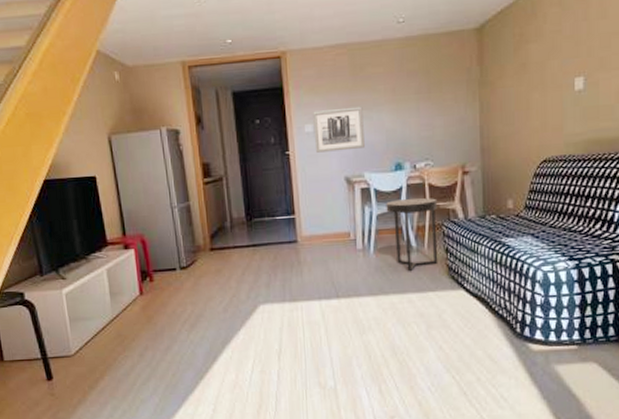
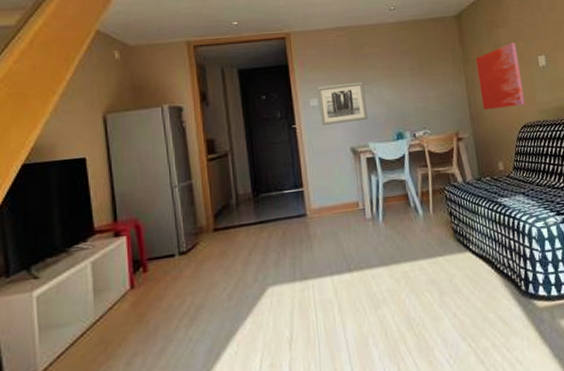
side table: present [386,198,438,272] -> none [391,164,444,238]
wall art: none [496,61,550,142] -> present [476,42,525,111]

